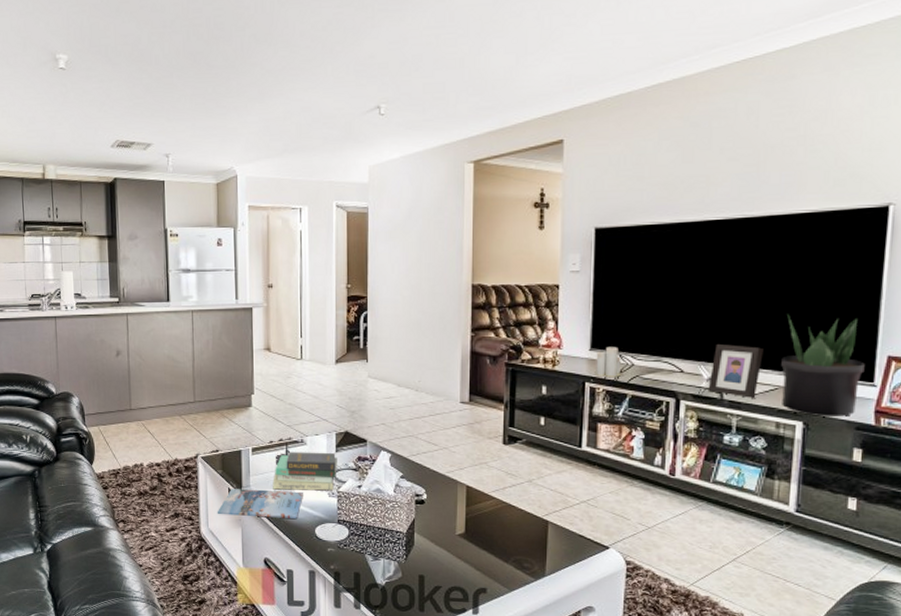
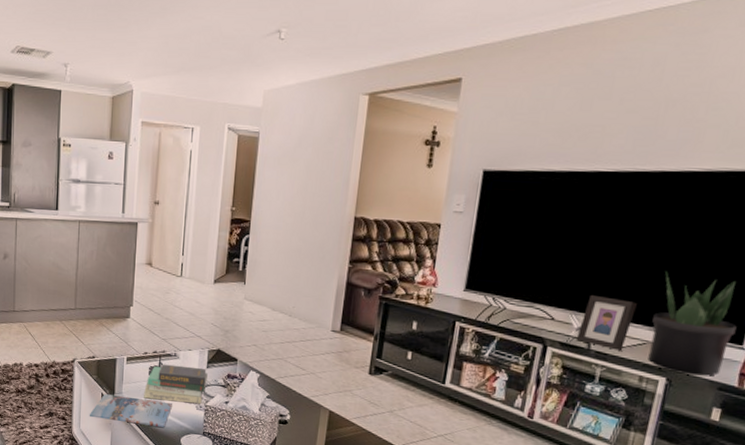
candle: present [594,345,622,378] -> none [465,288,494,320]

